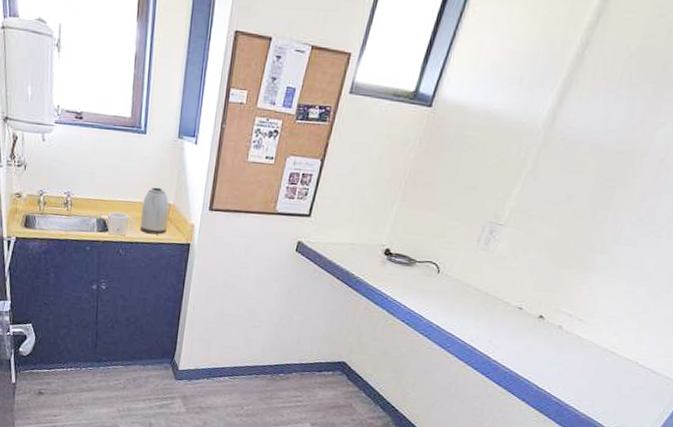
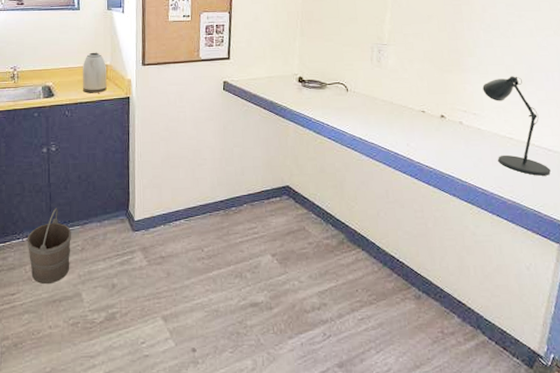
bucket: none [70,345,116,413] -> present [27,208,72,284]
mug: present [107,211,135,237] -> none [52,77,78,100]
desk lamp: none [588,284,658,397] -> present [482,76,551,176]

